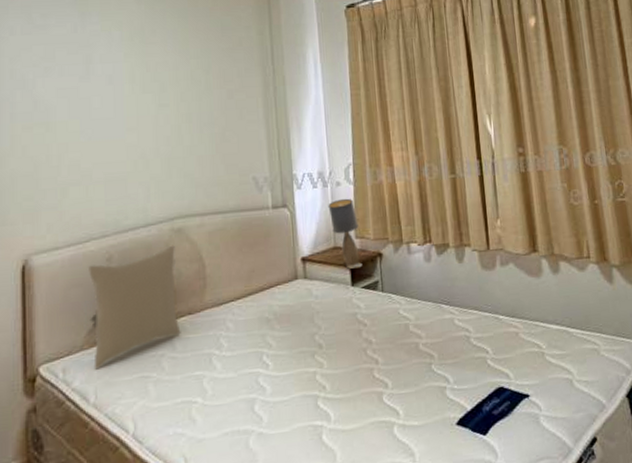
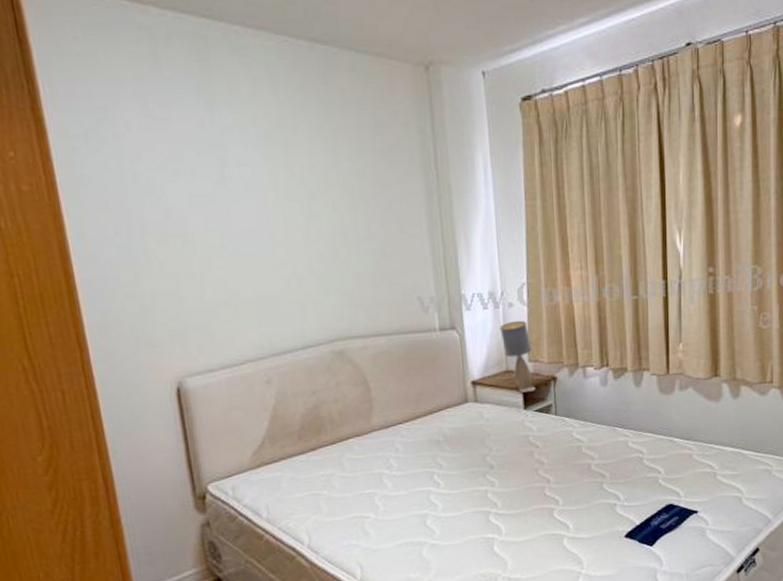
pillow: present [88,245,181,370] -> none [247,368,349,488]

